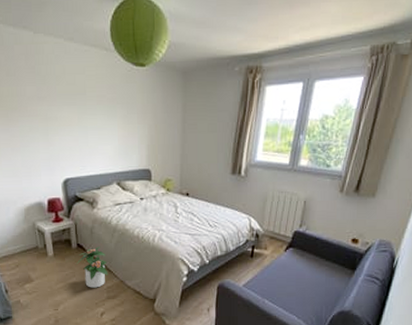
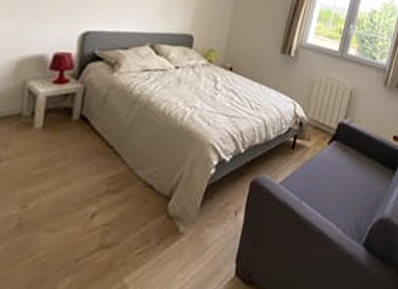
potted plant: present [76,246,108,288] -> none [72,120,116,177]

